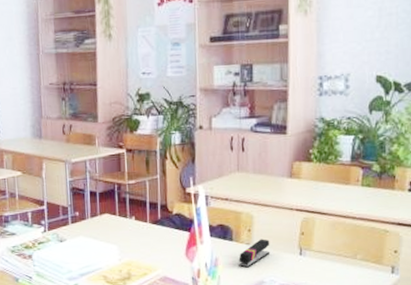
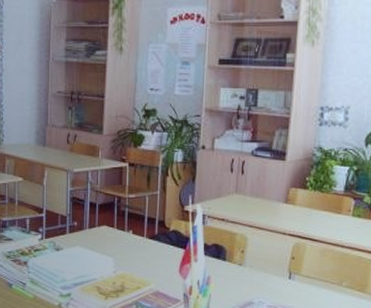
stapler: present [238,239,270,268] -> none [230,260,262,288]

